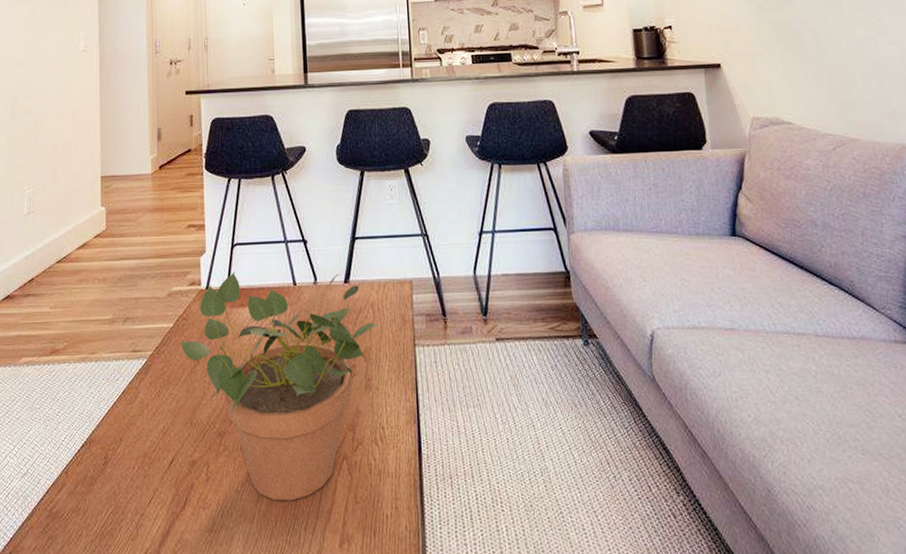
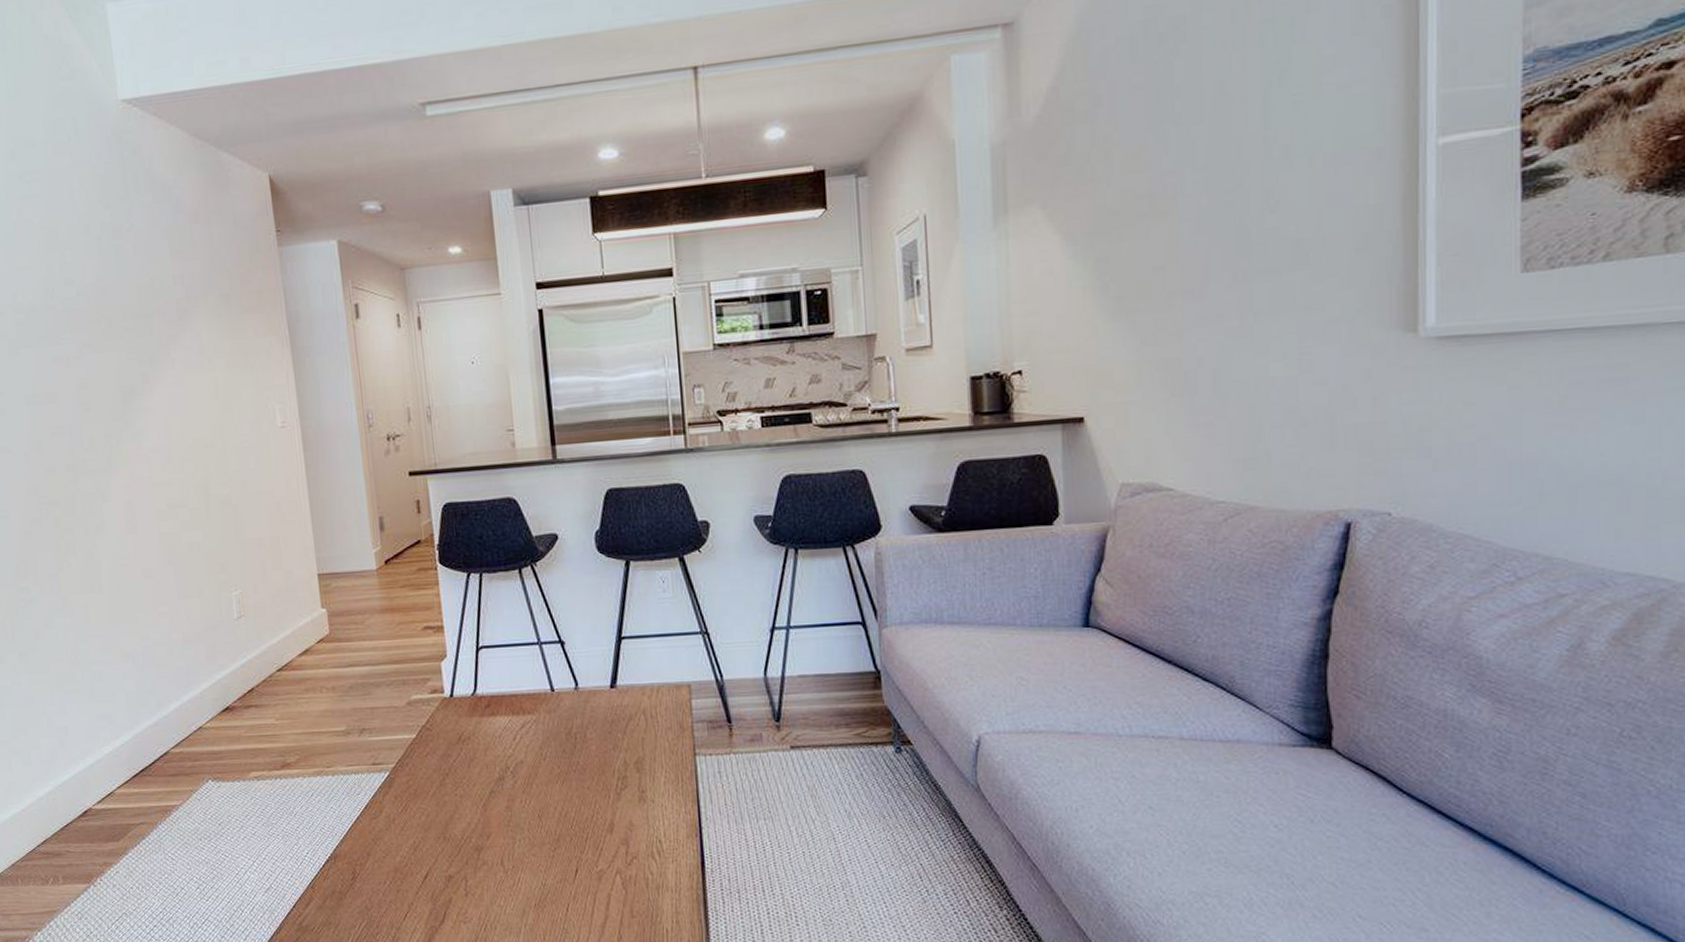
potted plant: present [179,272,378,502] -> none [424,677,652,916]

